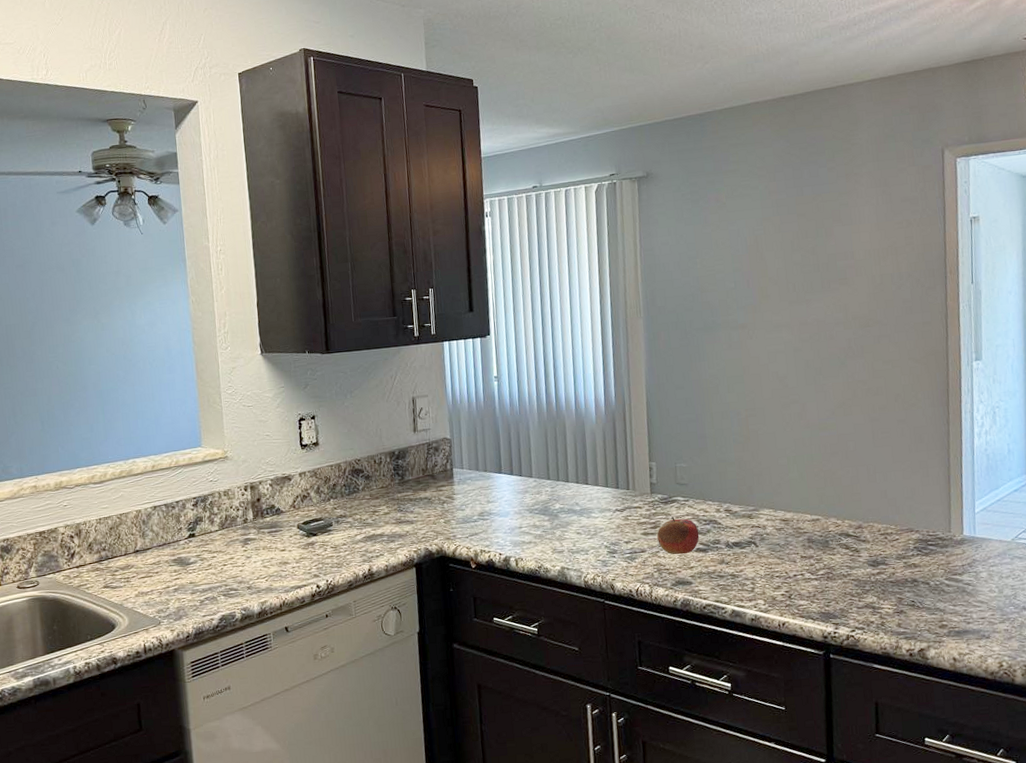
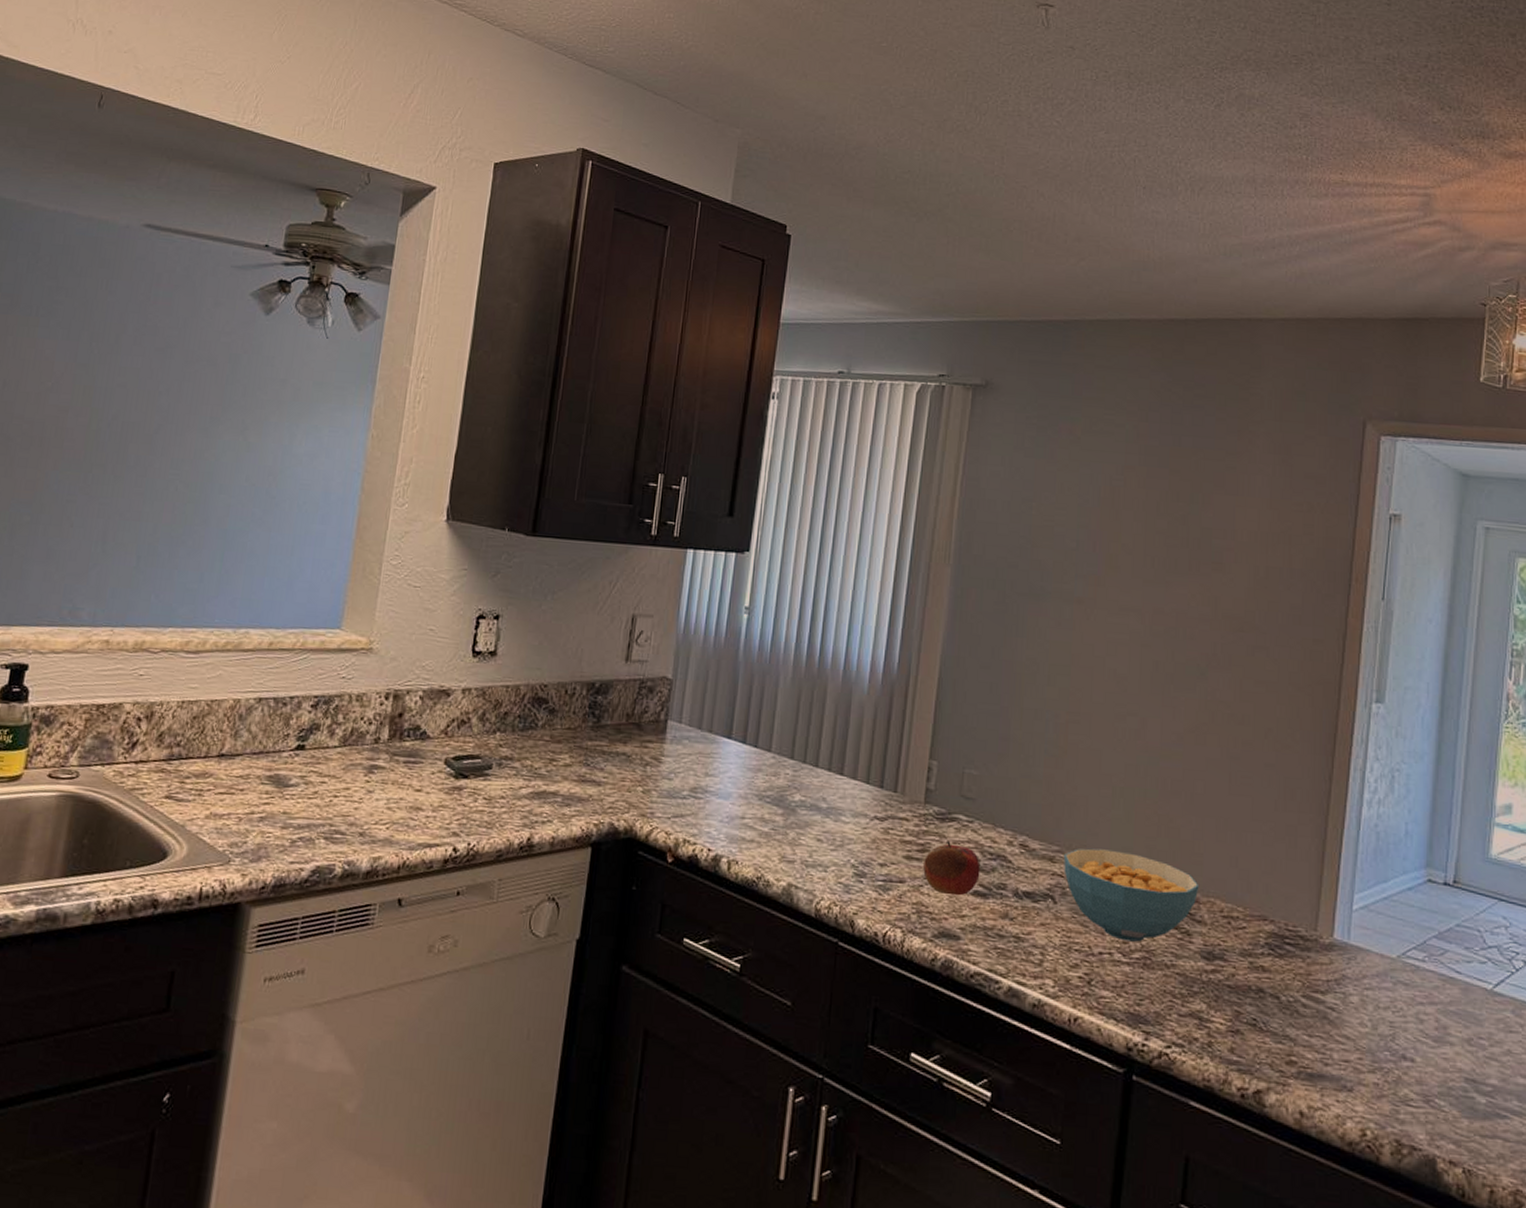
cereal bowl: none [759,501,861,564] -> present [1064,848,1199,942]

